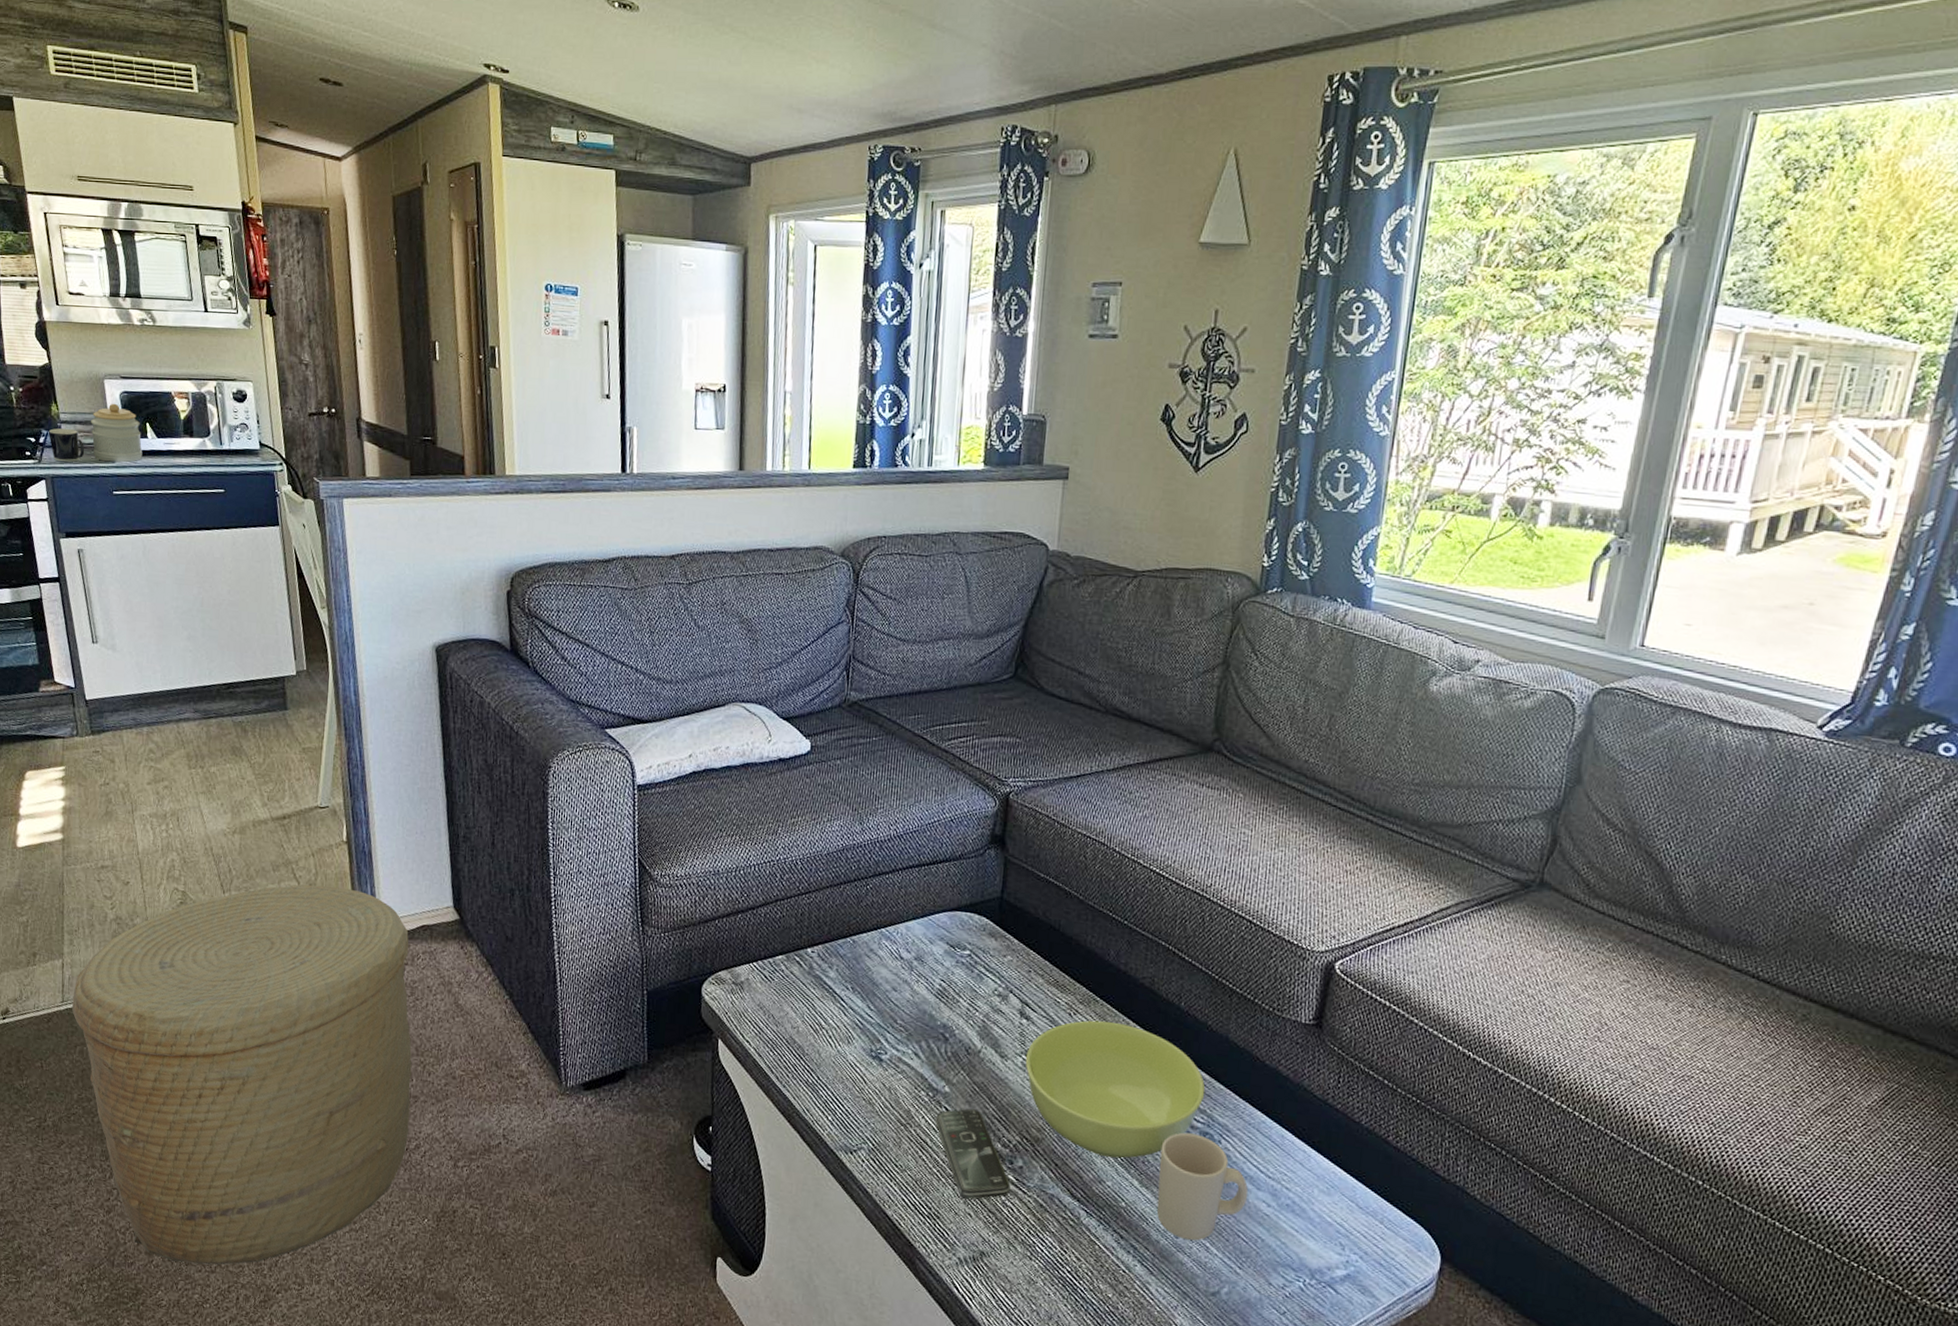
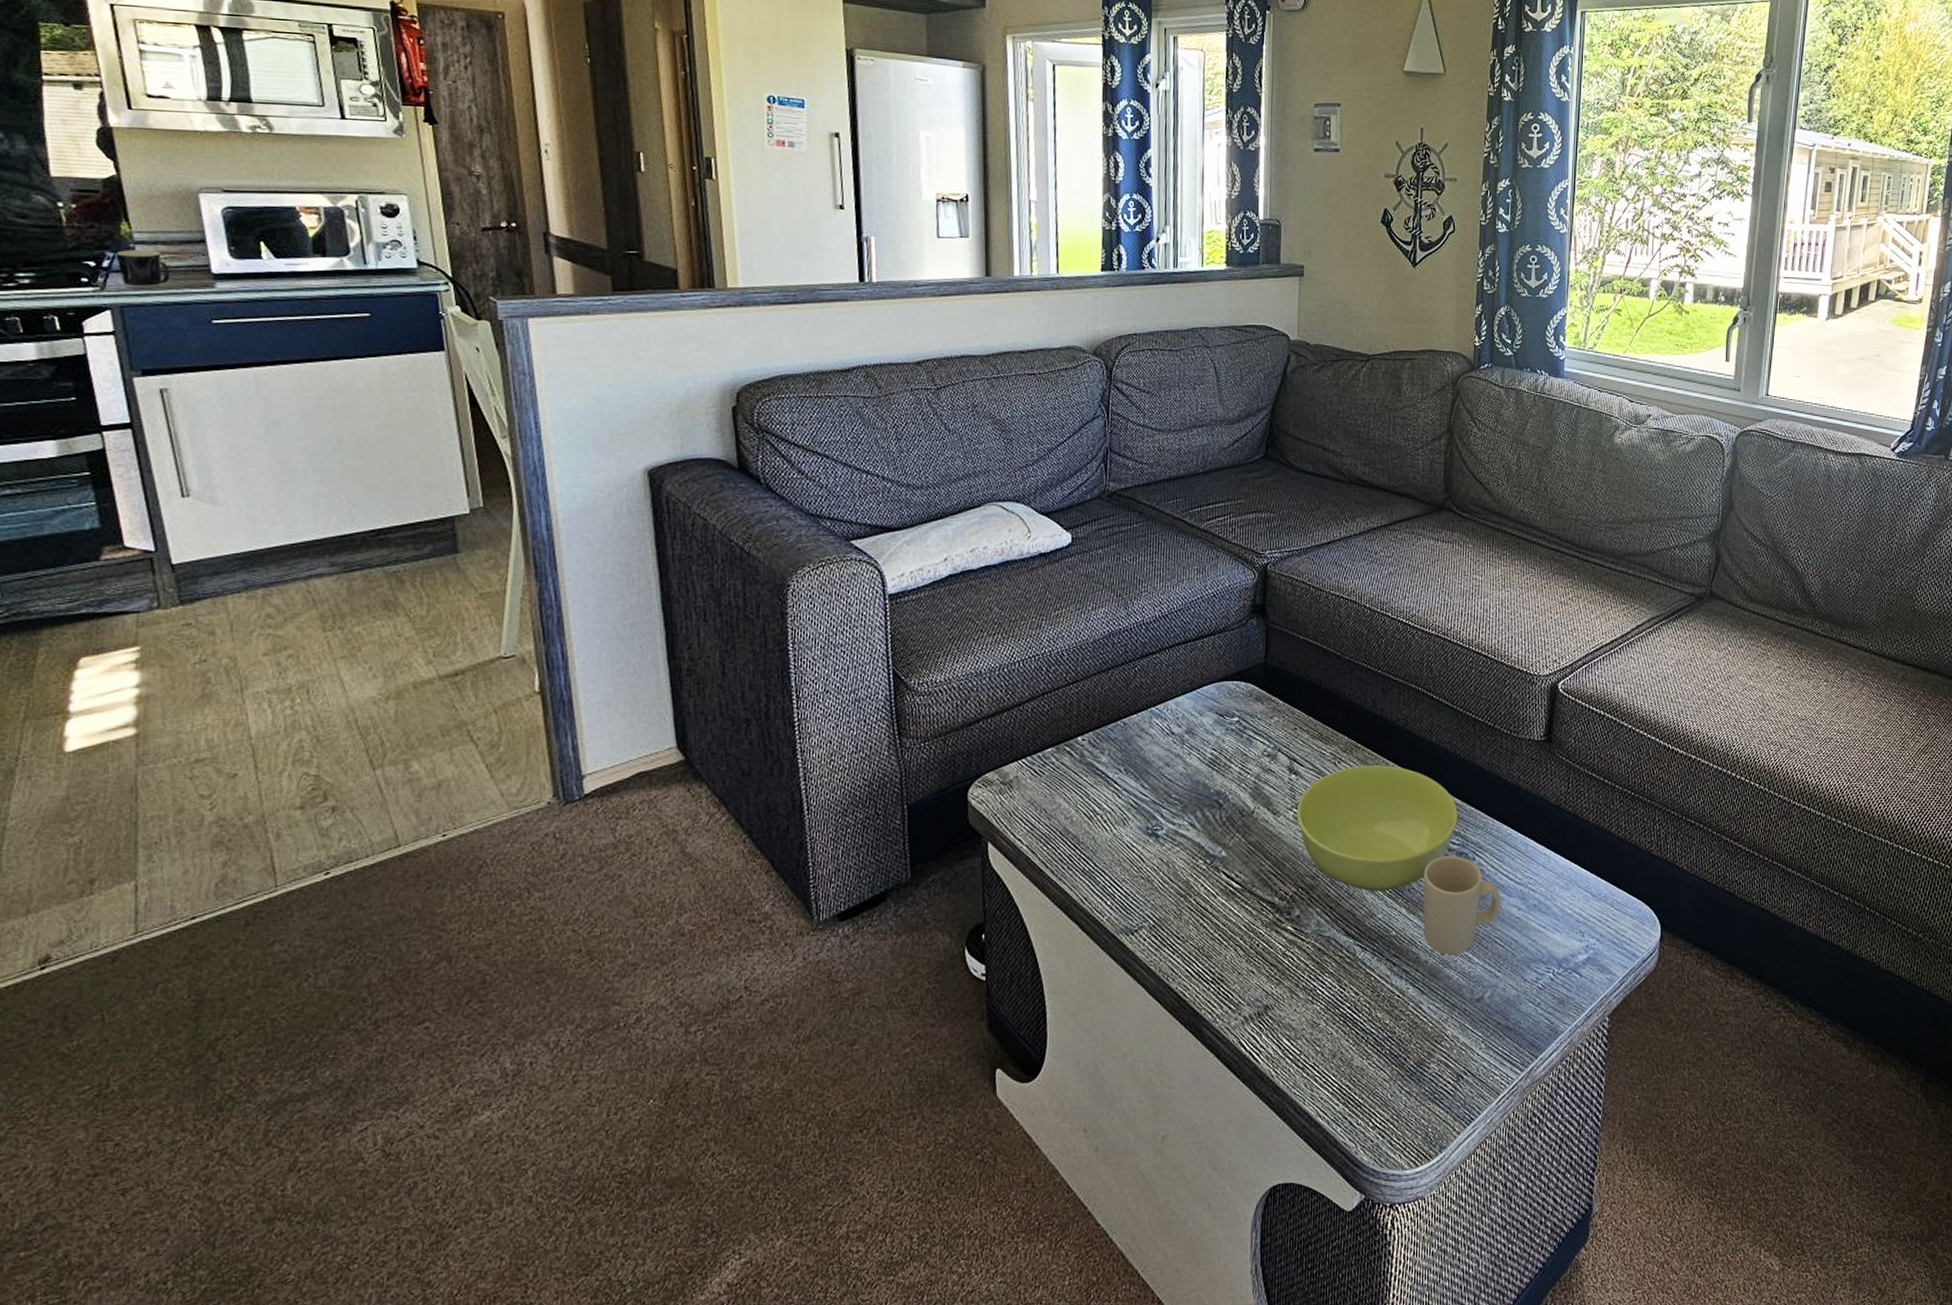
basket: present [72,884,412,1265] -> none [150,744,629,1224]
jar: present [90,403,143,463] -> none [178,220,255,288]
mobile phone: present [935,1108,1011,1200] -> none [1214,869,1290,959]

